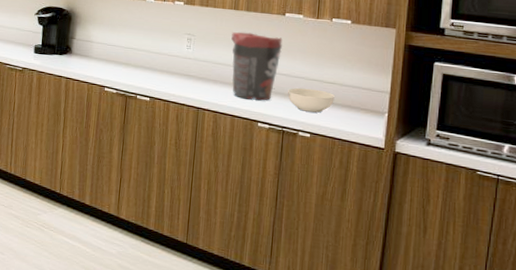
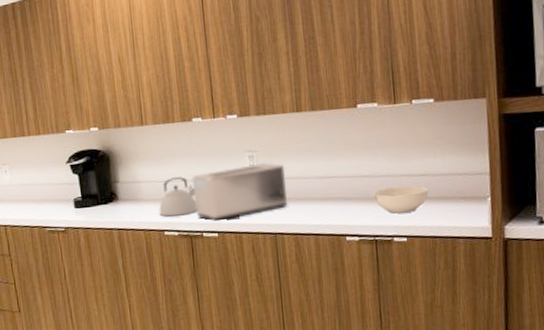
kettle: none [103,43,138,78] -> present [159,176,197,217]
toaster: none [135,44,215,89] -> present [192,163,288,222]
food container: present [231,32,283,101] -> none [299,134,360,213]

